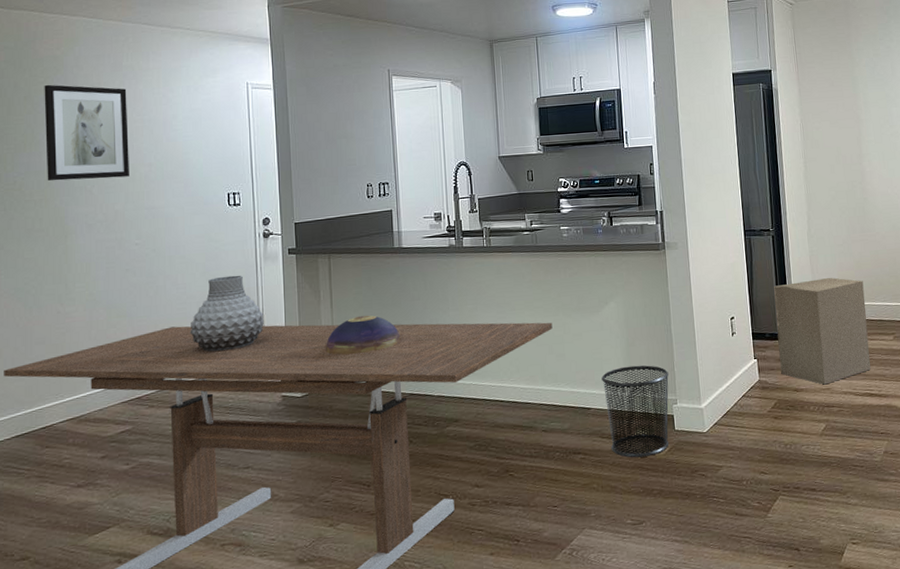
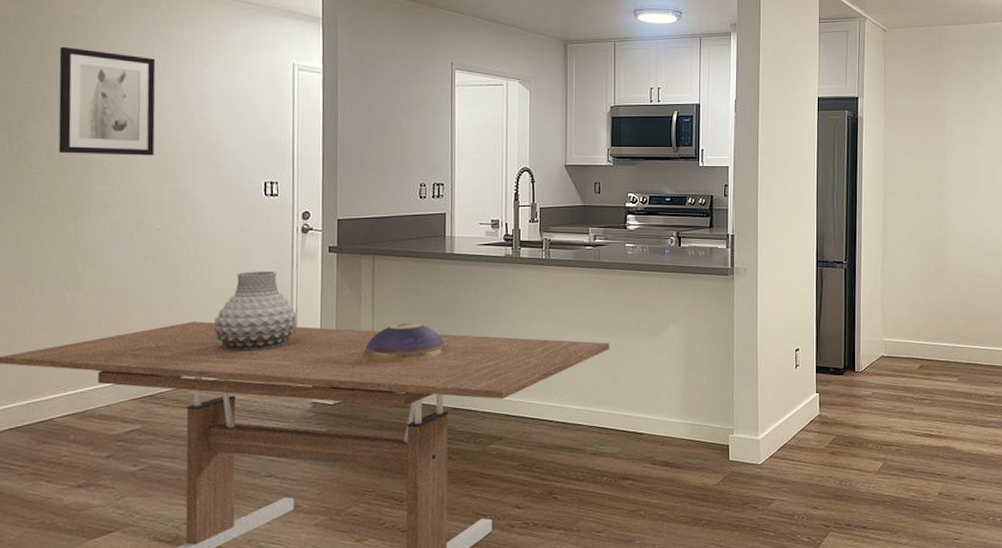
waste bin: present [601,365,669,458] -> none [657,392,728,487]
cardboard box: present [773,278,871,385] -> none [841,315,933,423]

